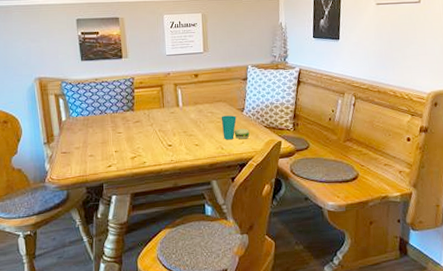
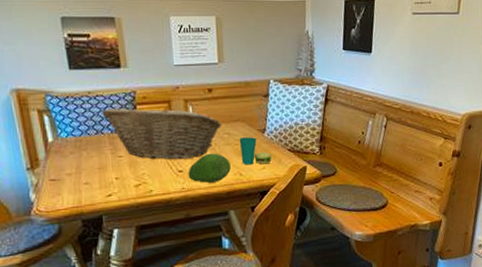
fruit basket: none [106,91,207,135] -> present [102,108,223,160]
fruit: none [176,129,213,156] -> present [188,153,231,183]

